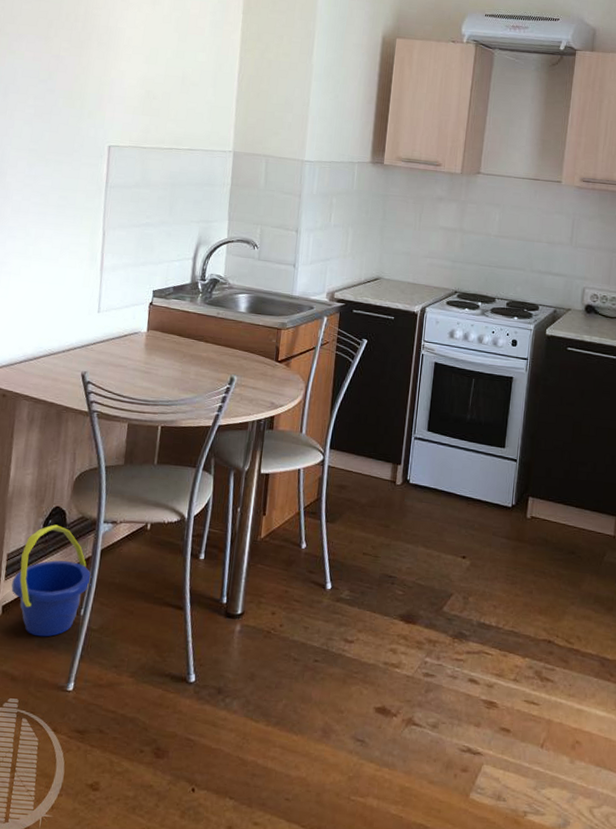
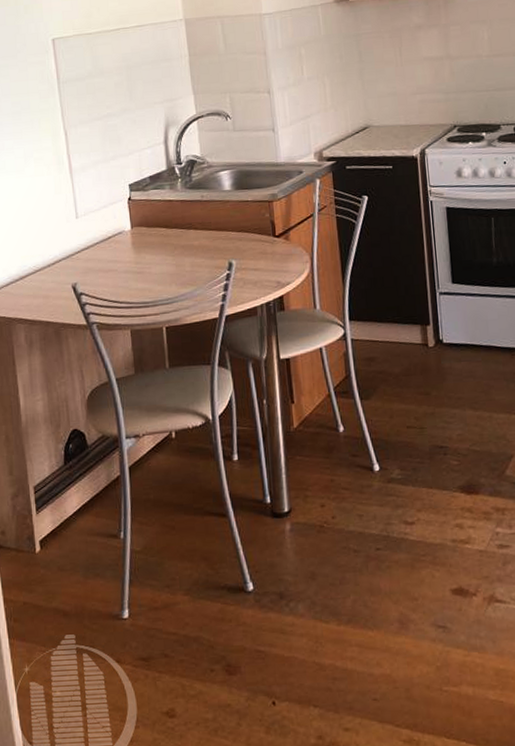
bucket: present [11,524,92,637] -> none [44,448,126,567]

